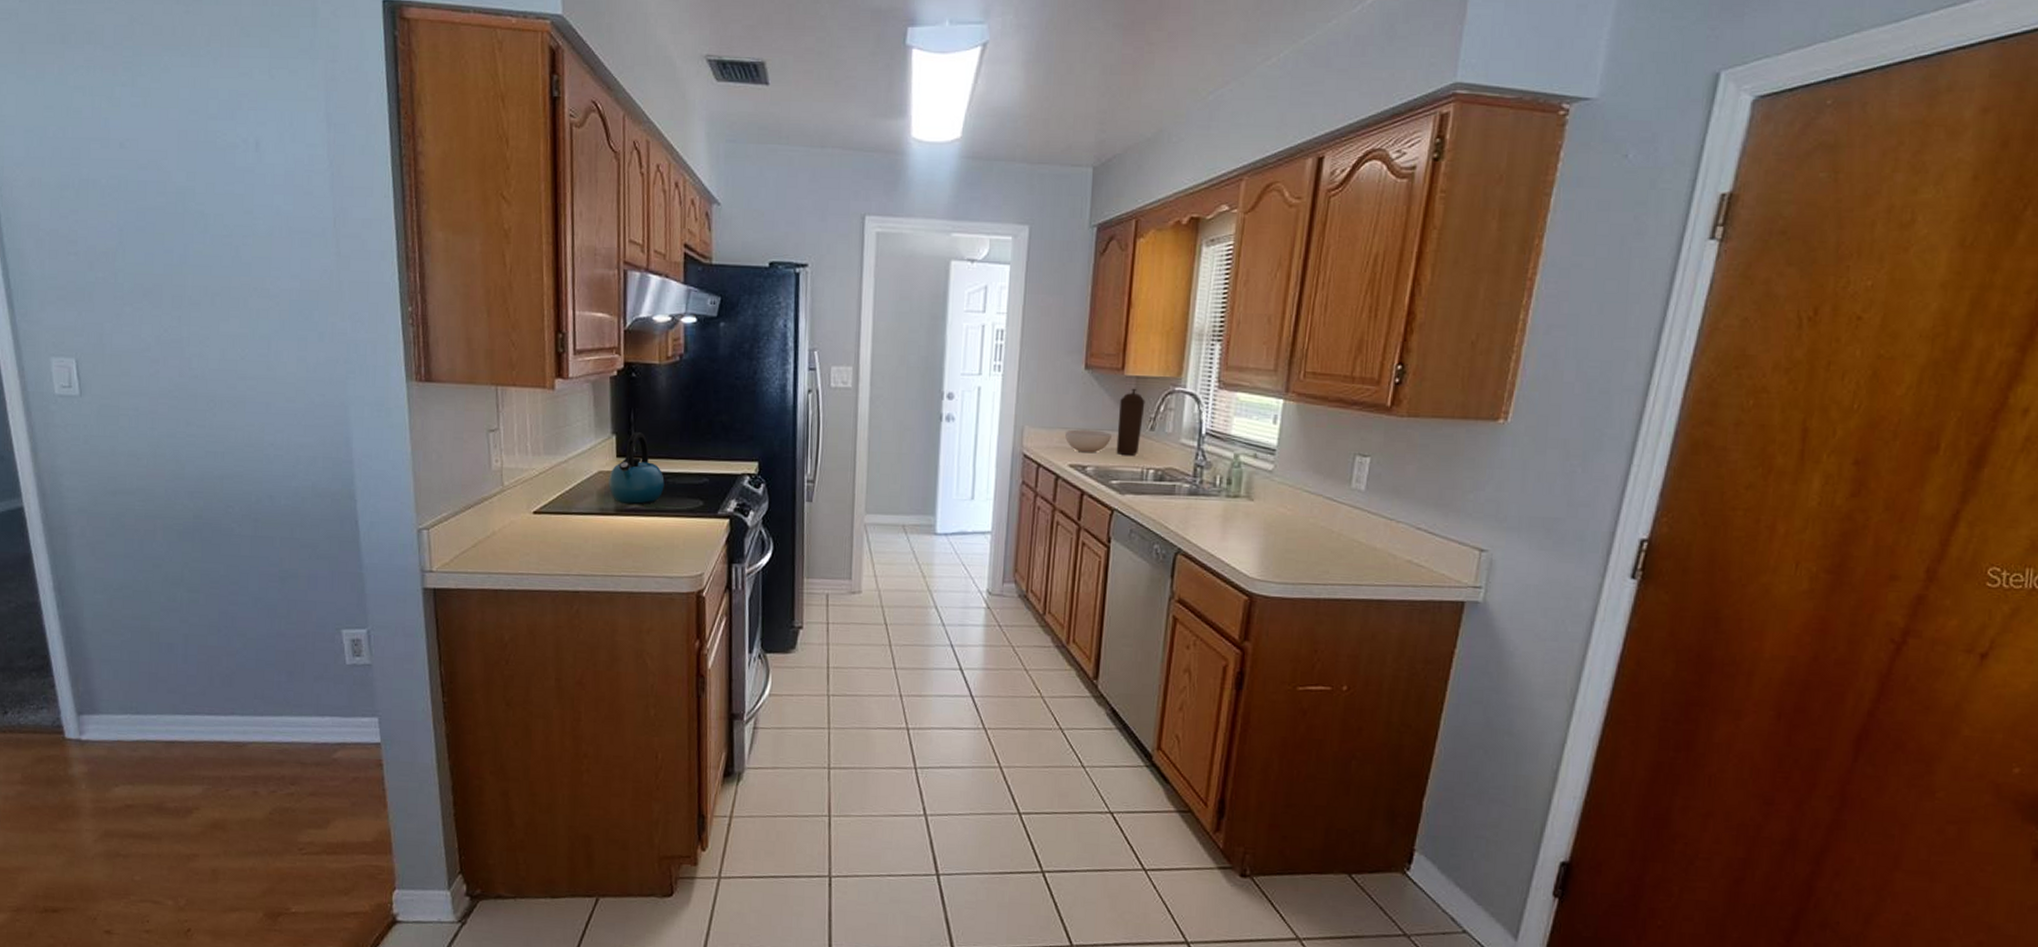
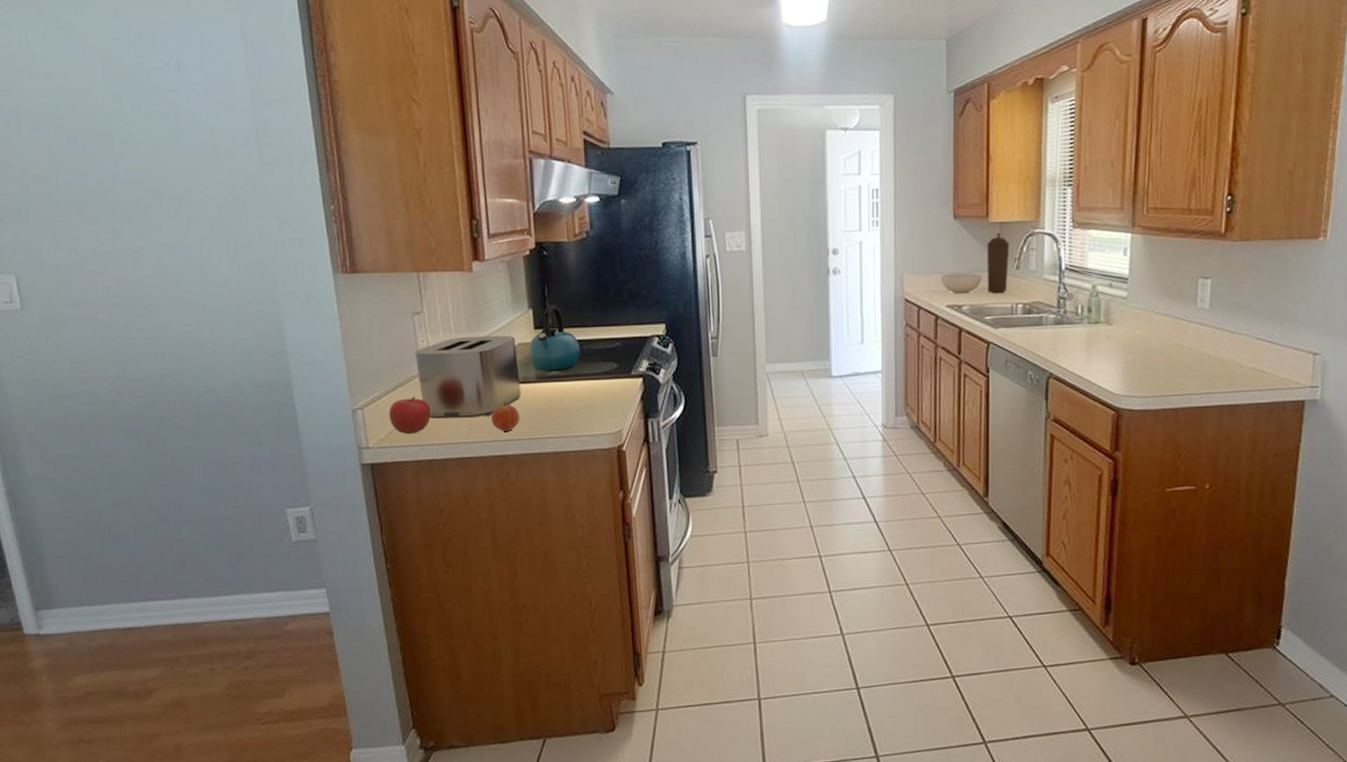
fruit: none [455,519,500,561] -> present [389,396,430,435]
toaster: none [487,459,598,549] -> present [415,335,521,420]
fruit: none [564,532,595,566] -> present [491,401,520,431]

